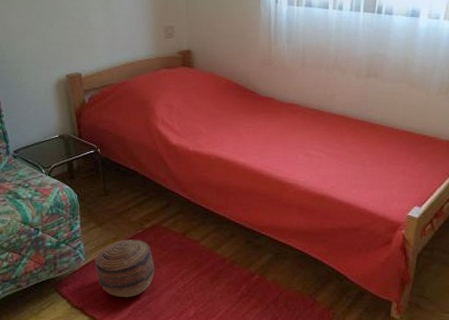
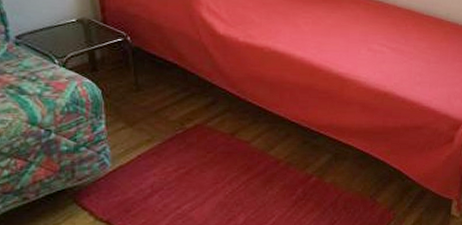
basket: present [94,239,154,298] -> none [124,141,197,207]

